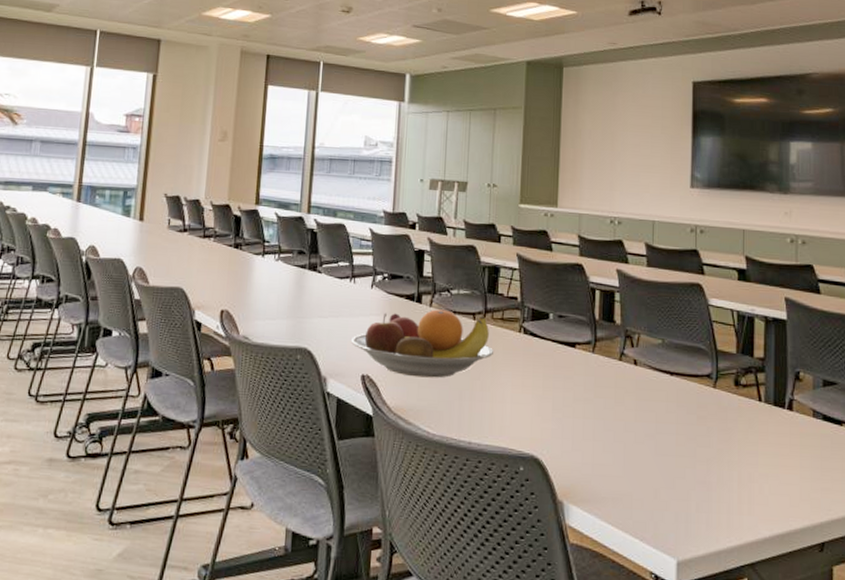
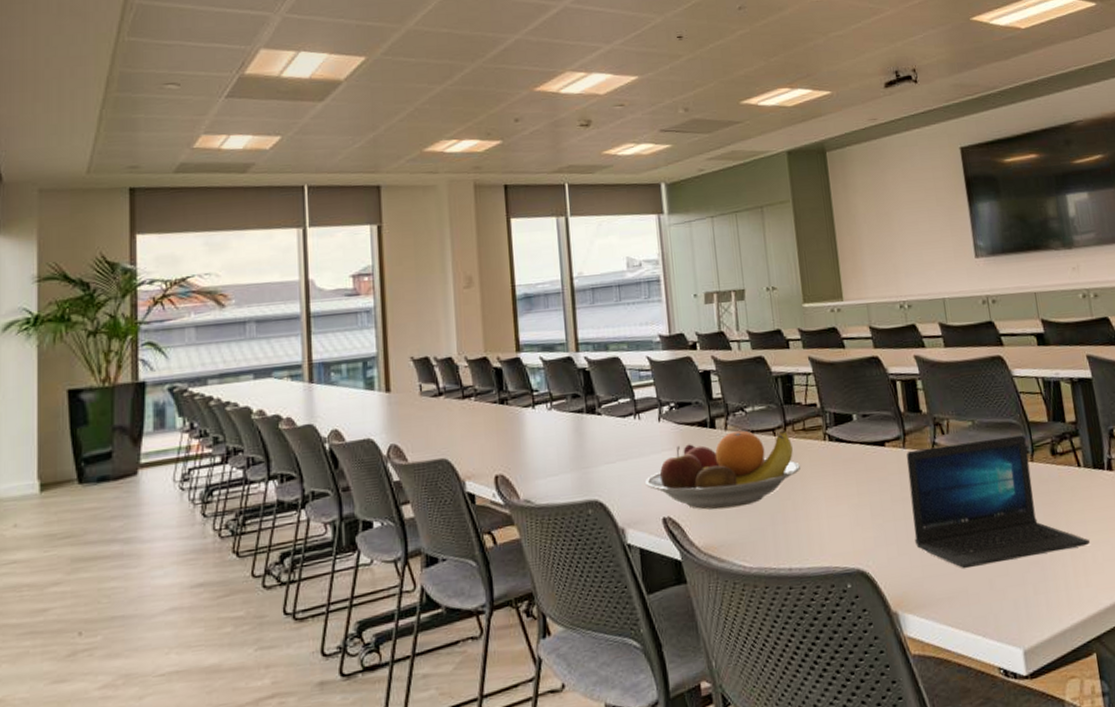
laptop: none [590,356,758,477] -> present [906,435,1090,569]

